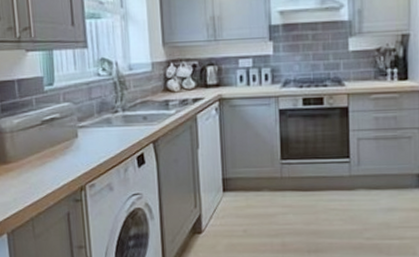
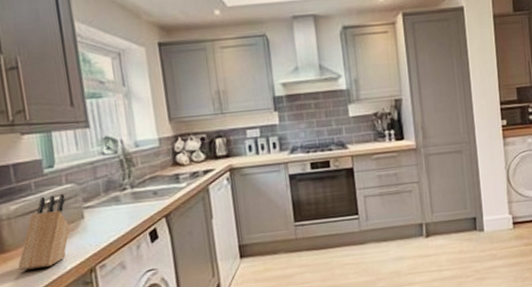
knife block: none [17,112,65,182] -> present [17,194,70,271]

